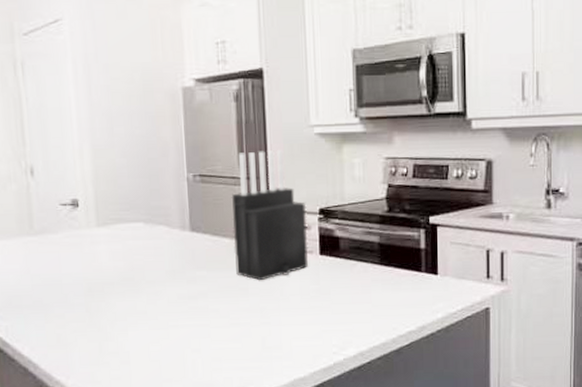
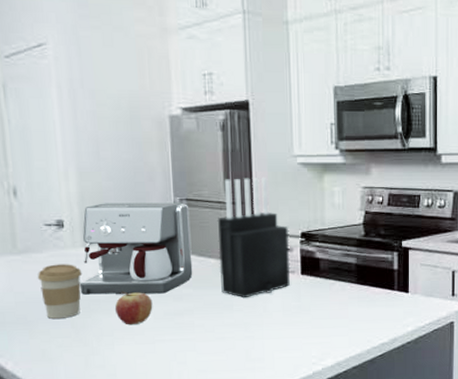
coffee cup: none [52,245,97,302] -> present [37,264,82,319]
coffee maker: none [93,179,207,277] -> present [79,202,193,295]
fruit: none [129,273,167,310] -> present [115,291,153,325]

